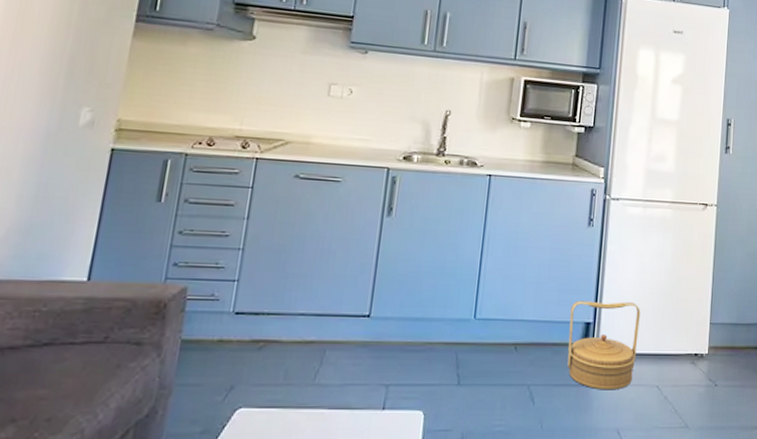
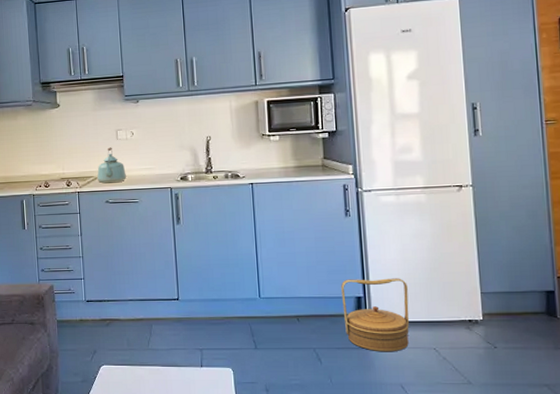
kettle: none [288,104,332,153] -> present [96,147,126,184]

